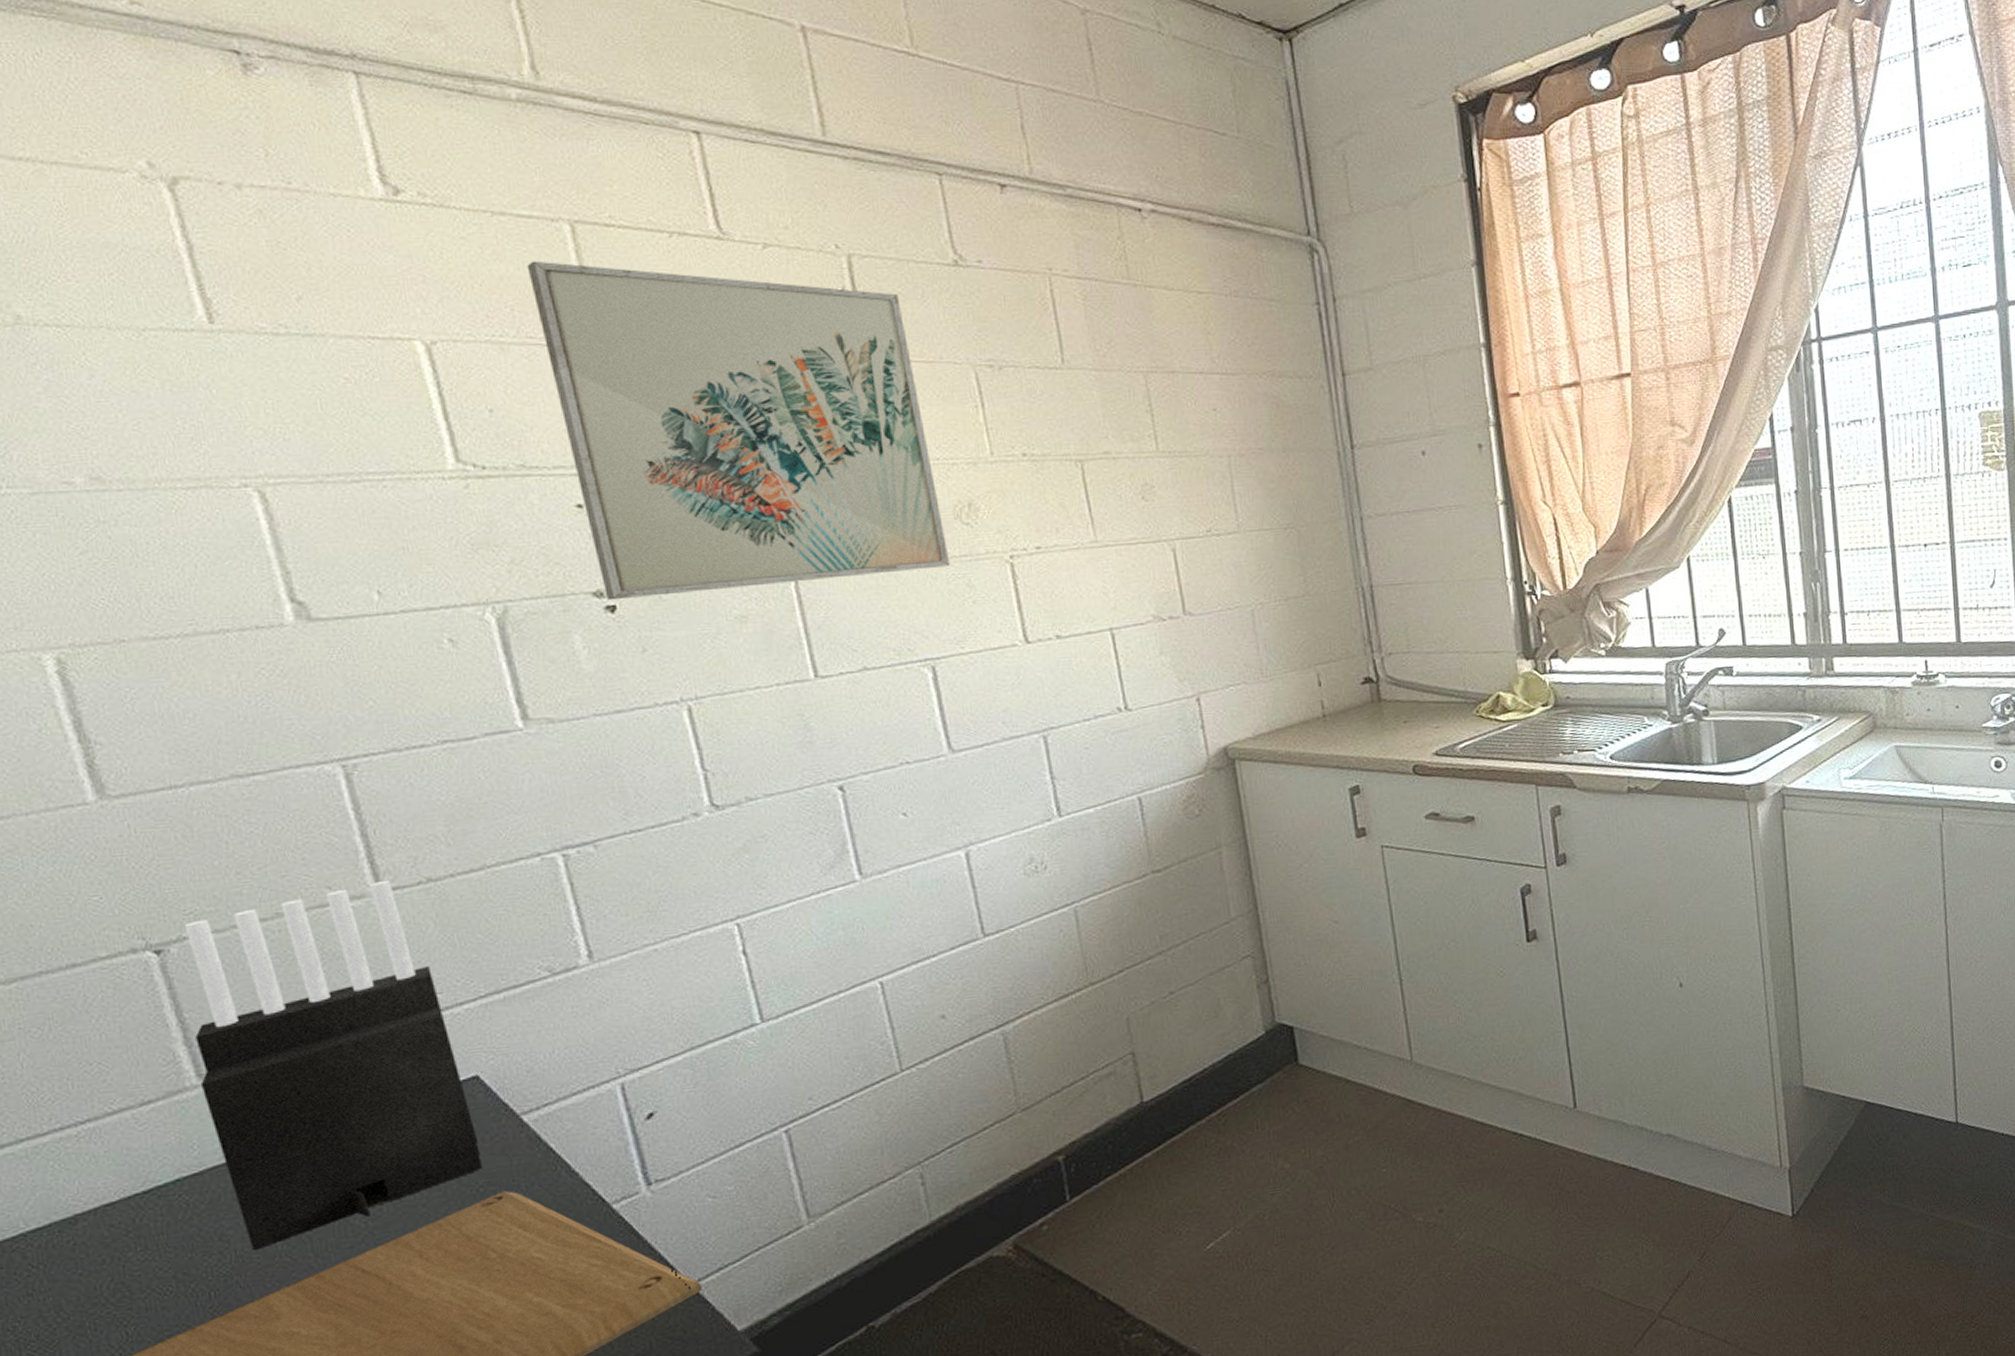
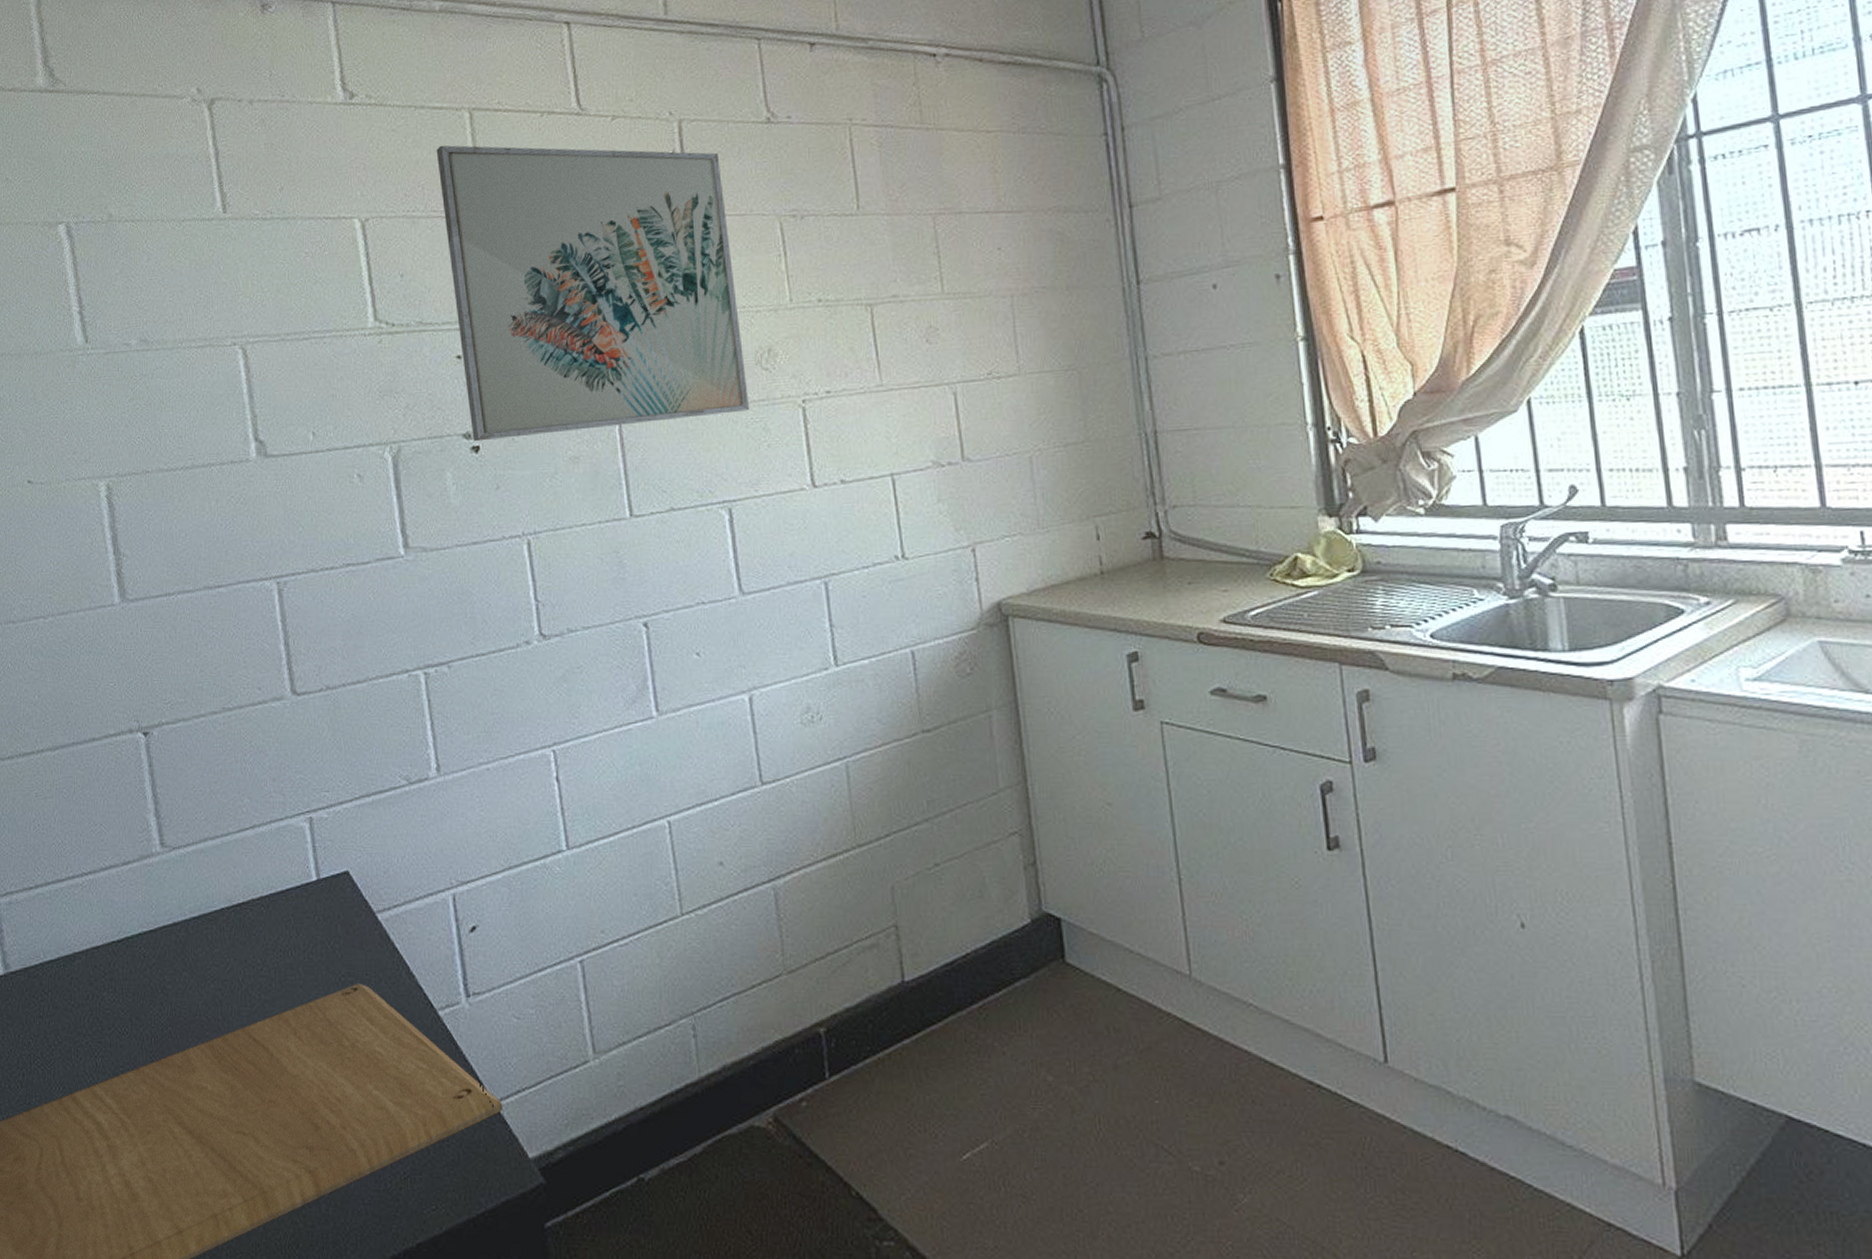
knife block: present [184,880,482,1250] -> none [162,685,345,1006]

